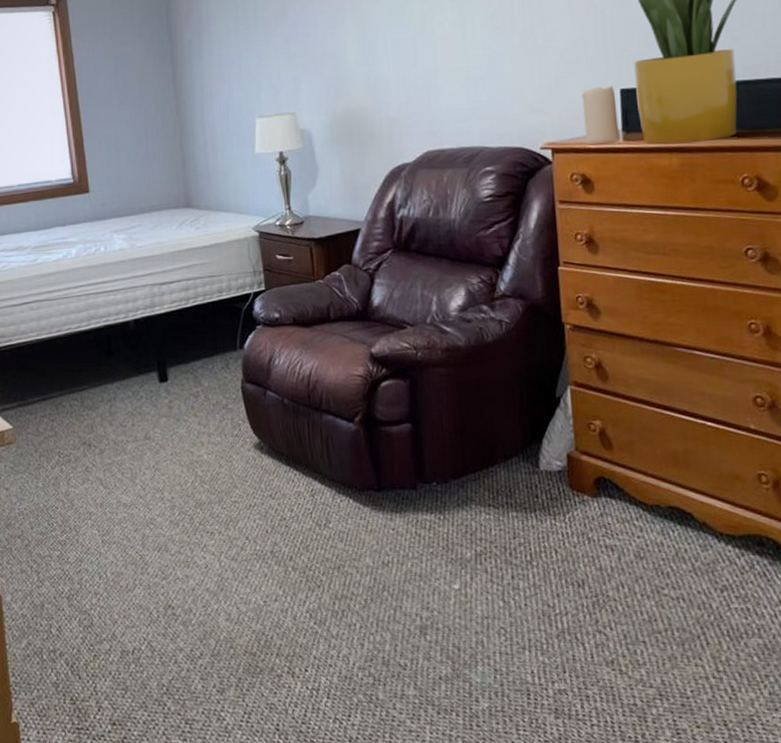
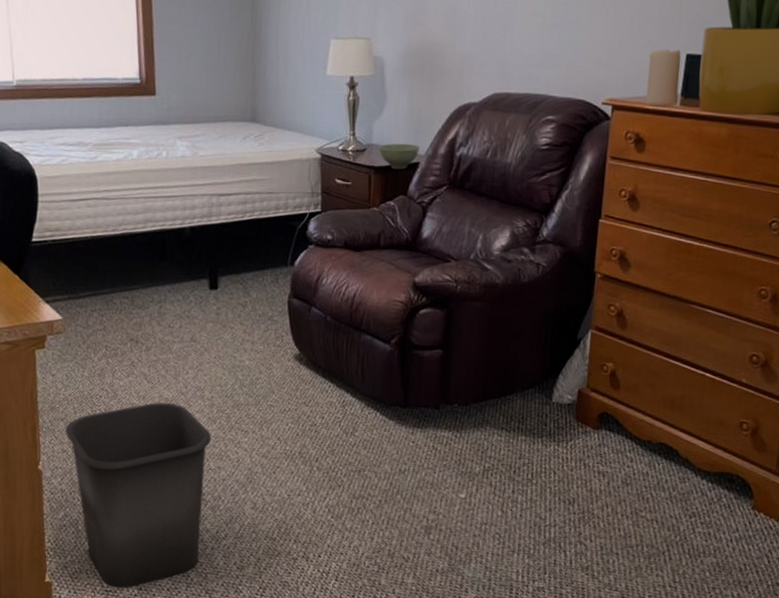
waste bin: none [23,508,175,725] -> present [66,402,211,589]
bowl: none [316,211,359,239] -> present [378,143,421,170]

